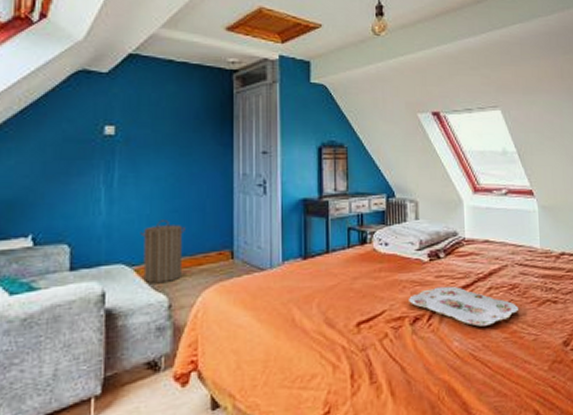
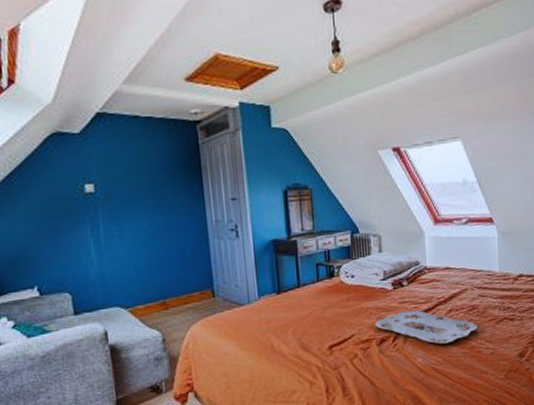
laundry hamper: present [140,220,185,284] -> none [130,266,172,323]

